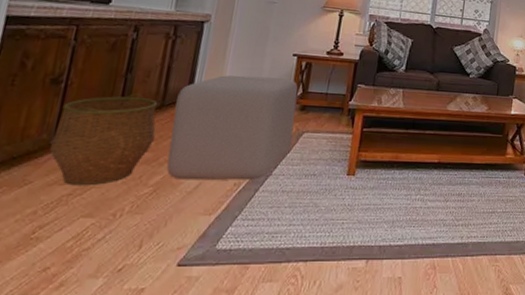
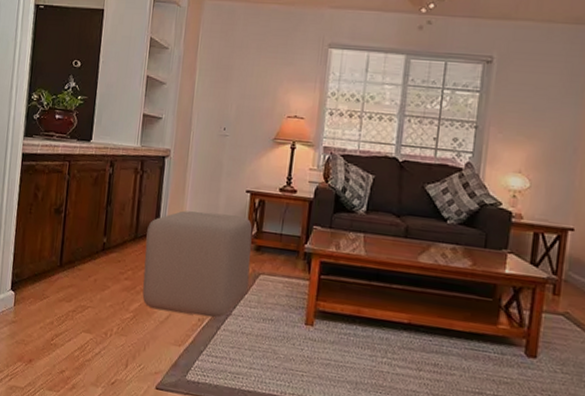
basket: present [49,93,158,186] -> none [58,224,132,306]

